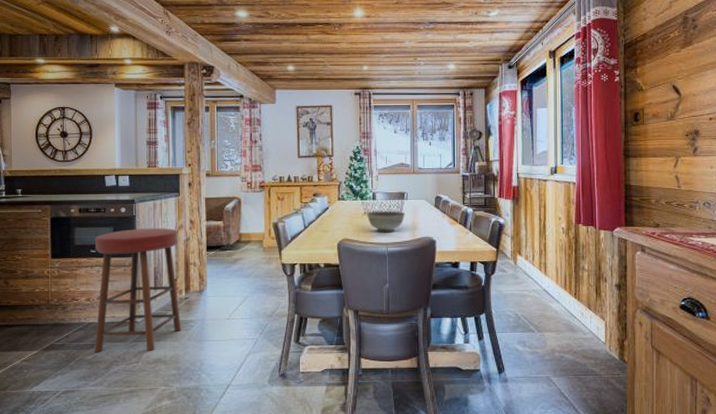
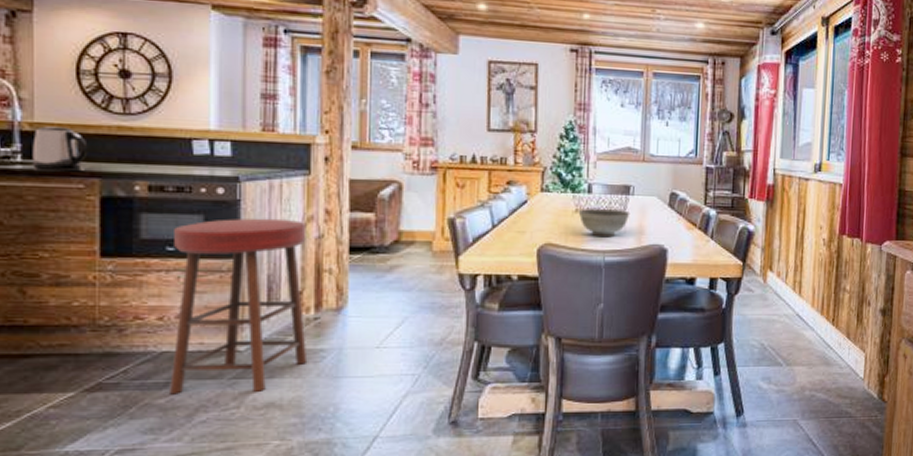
kettle: none [11,172,43,203] -> present [32,126,88,173]

